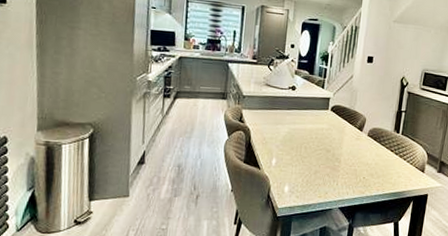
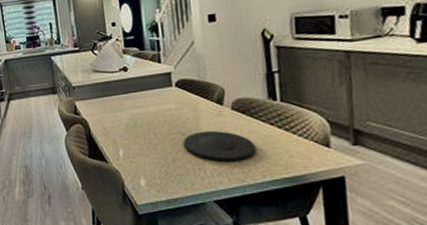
plate: none [326,150,378,177] -> present [183,130,257,162]

